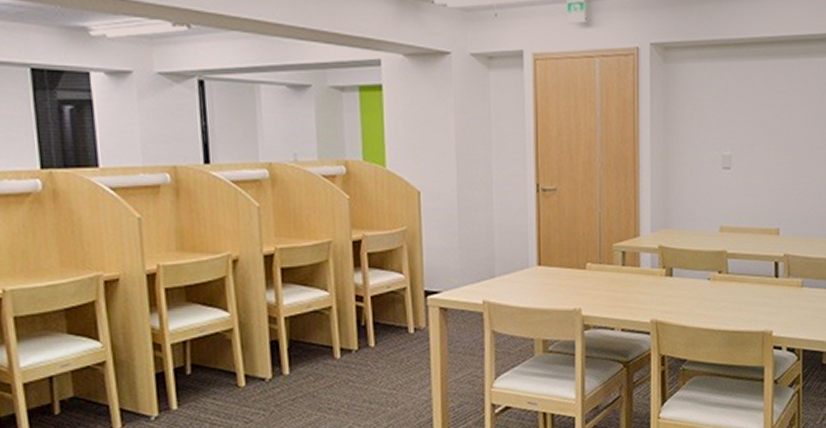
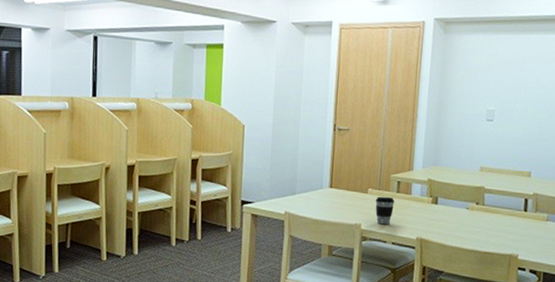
coffee cup: none [597,271,620,308] -> present [375,196,394,225]

